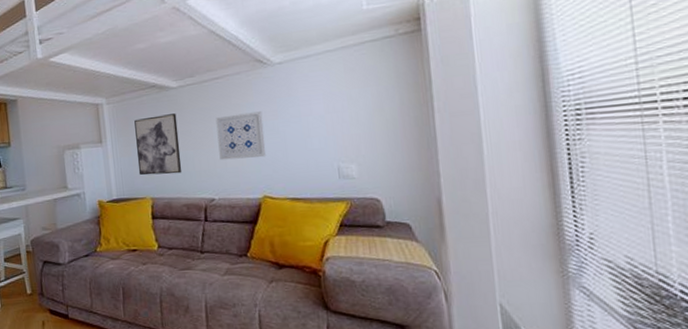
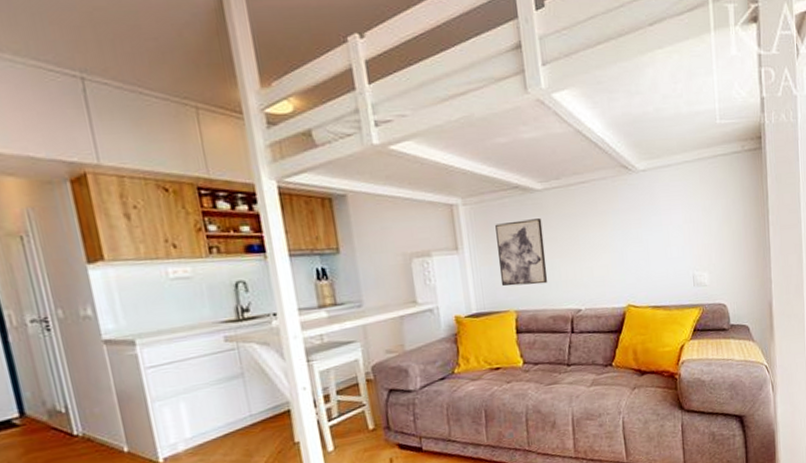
wall art: present [216,111,267,160] -> none [582,219,631,269]

